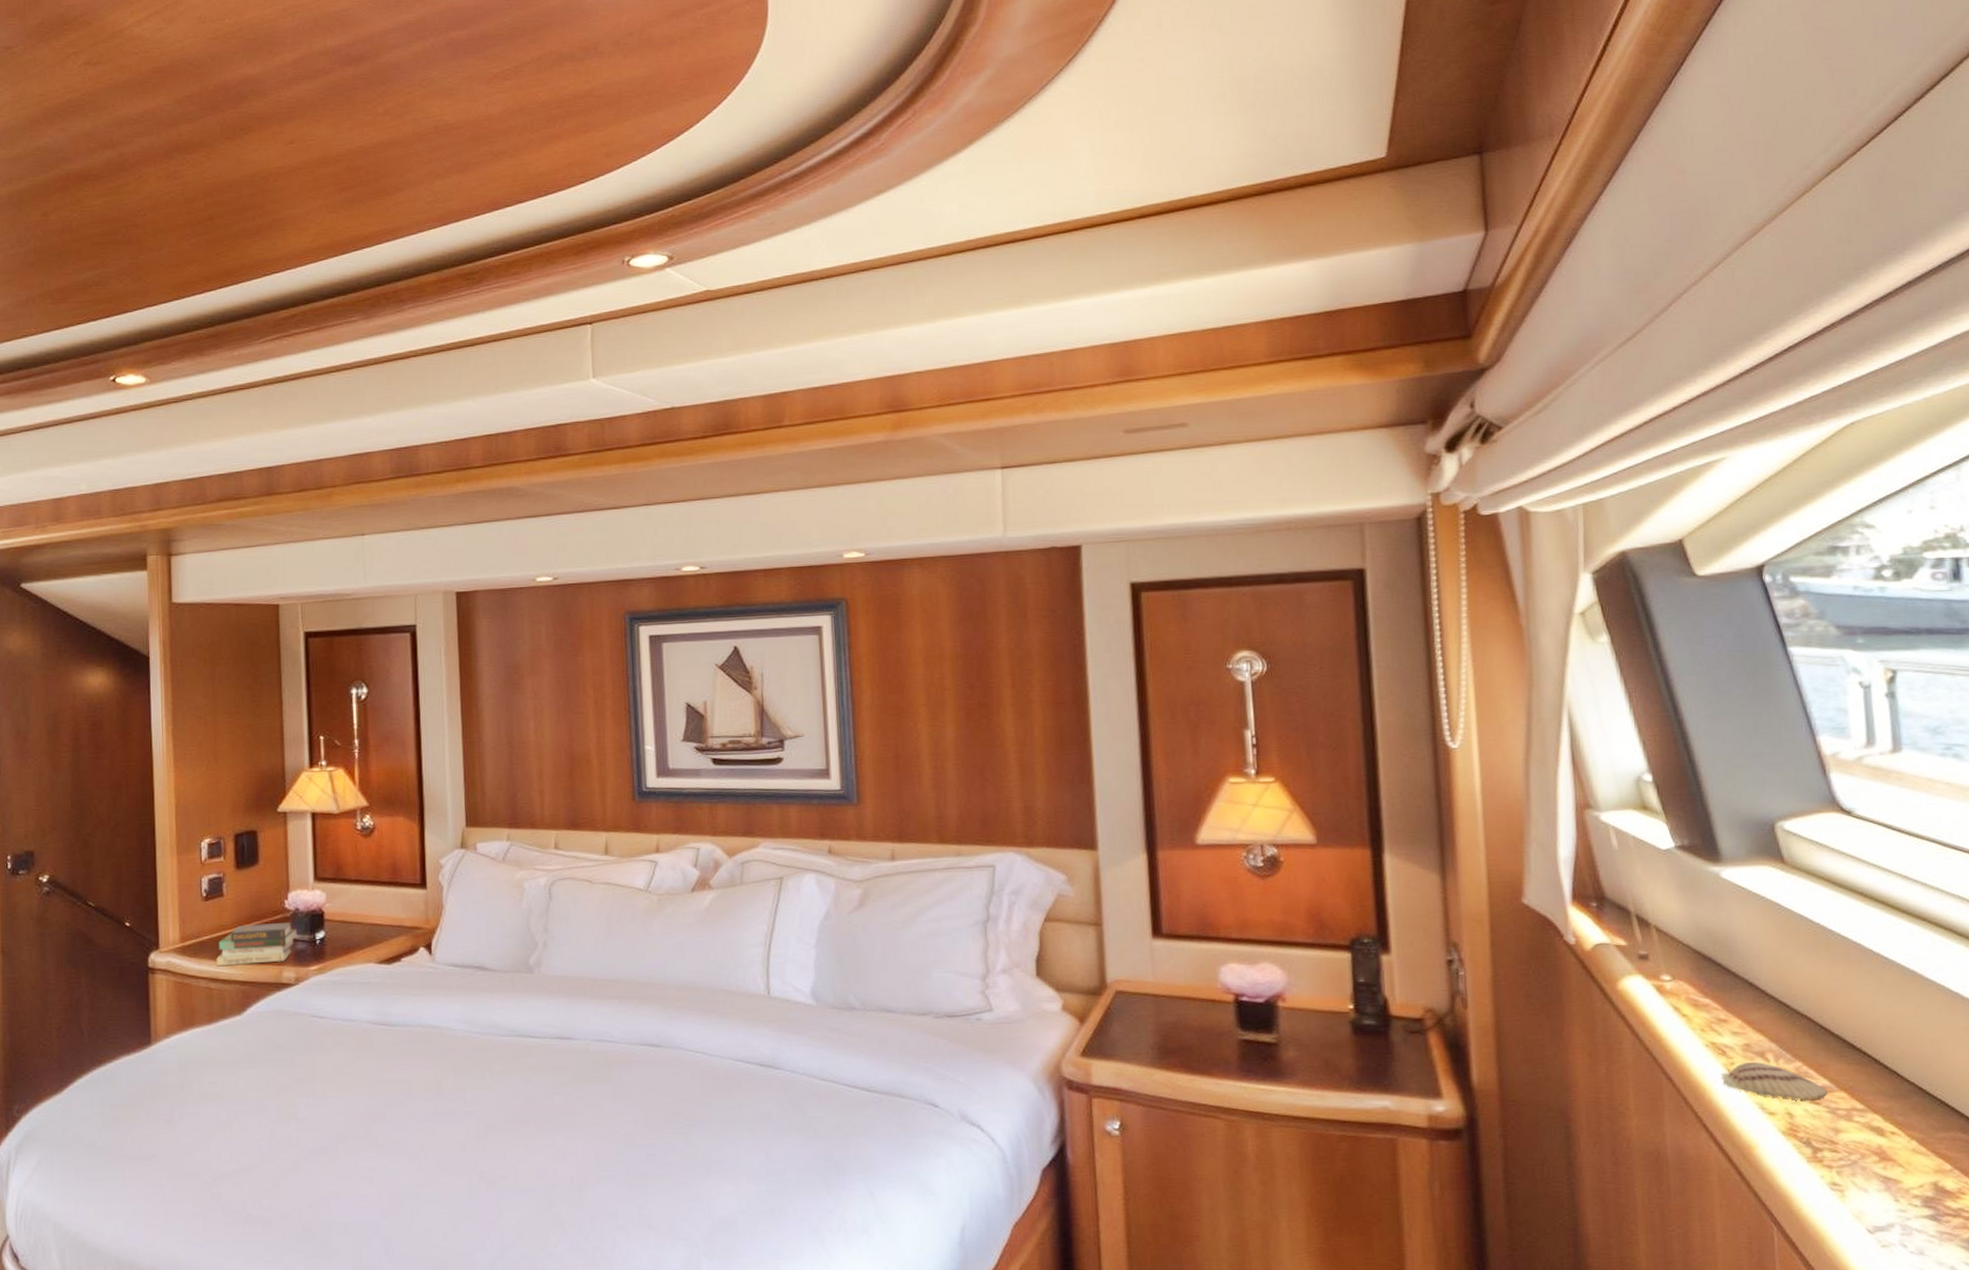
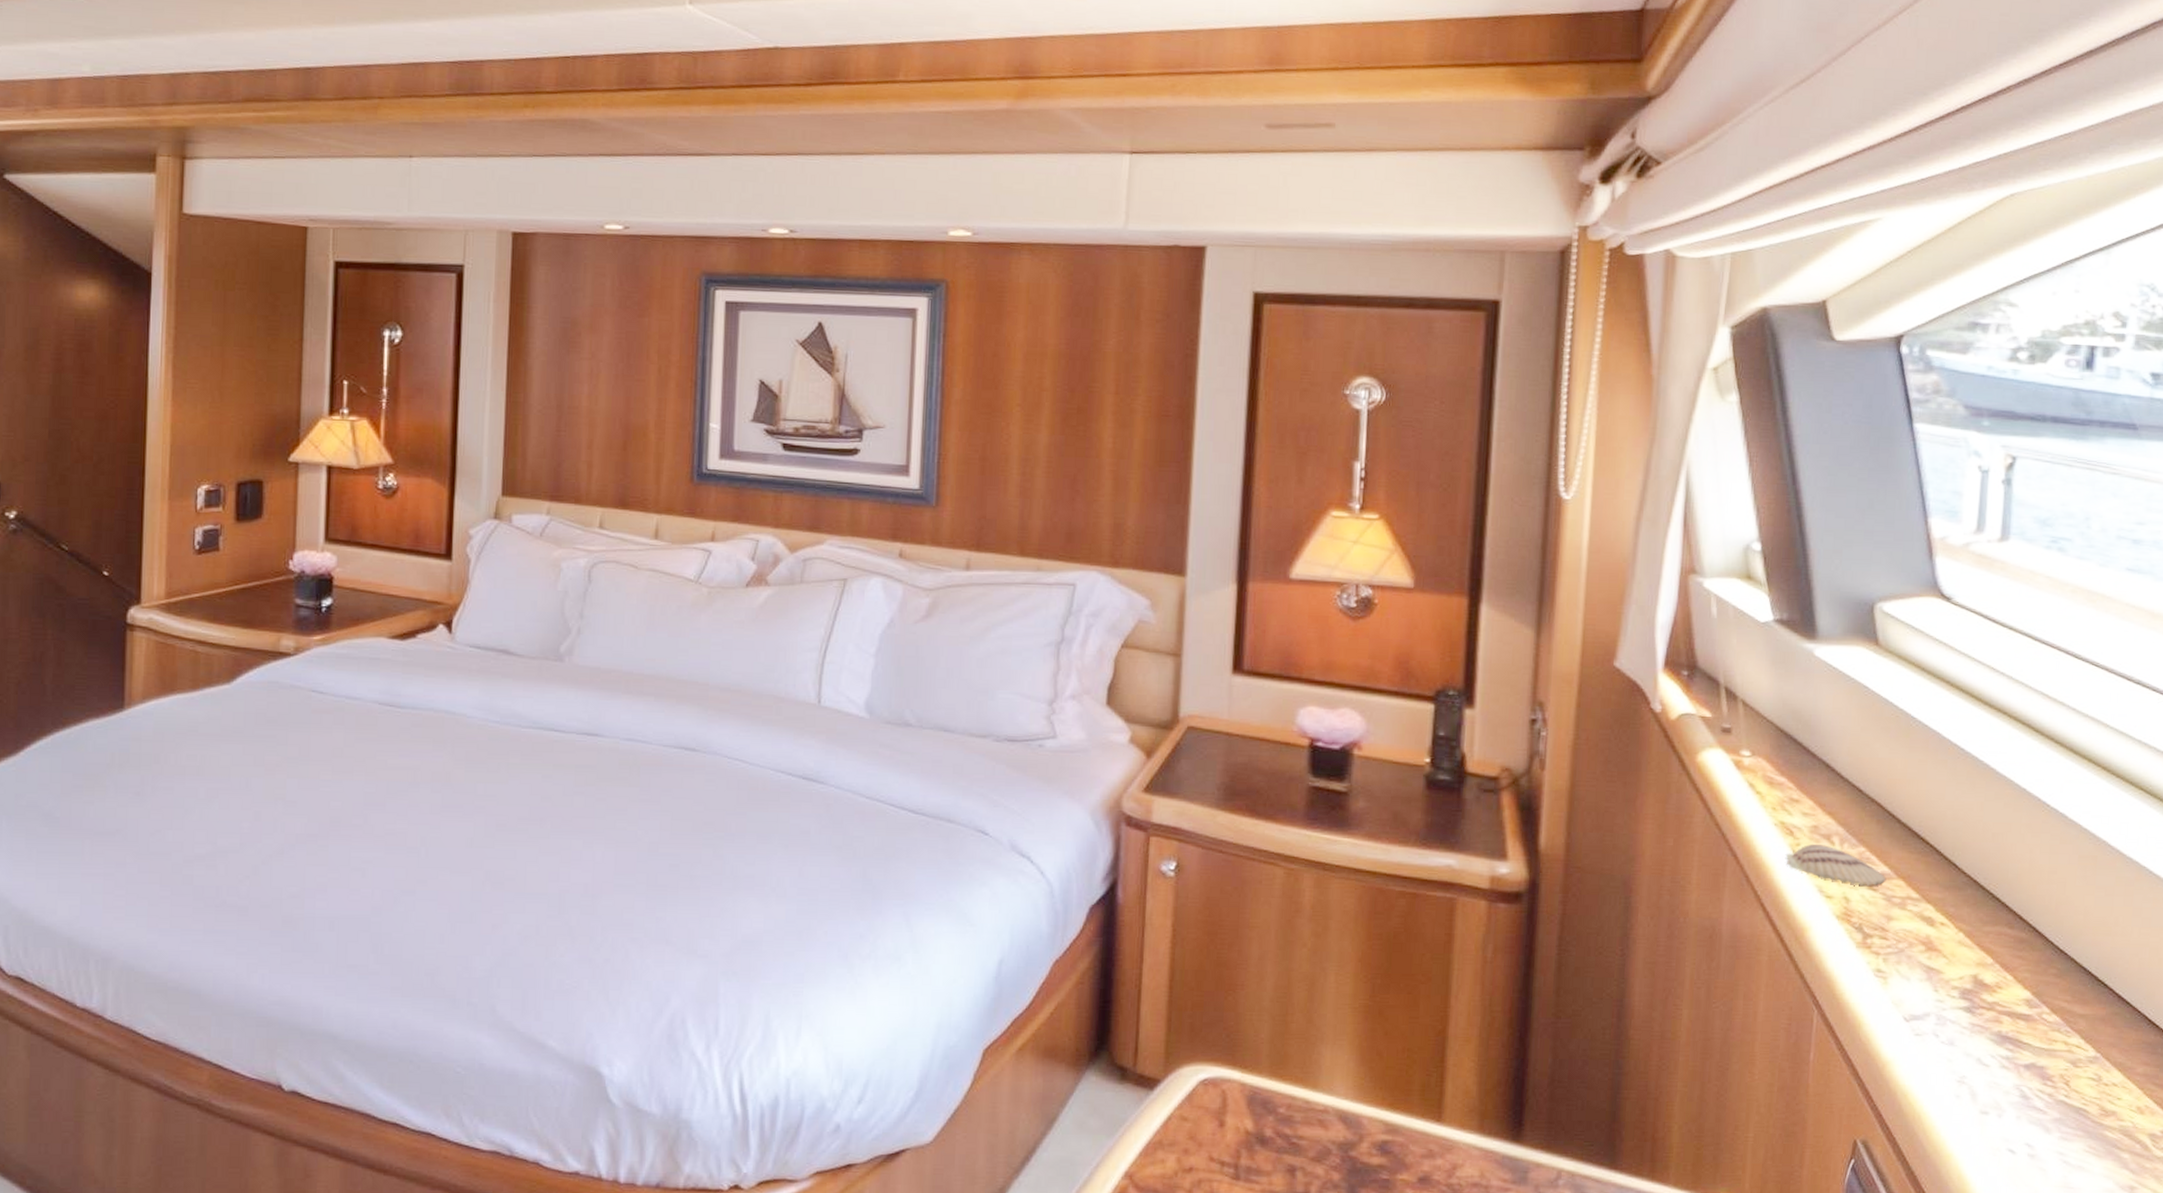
books: present [216,923,298,967] -> none [206,584,301,629]

